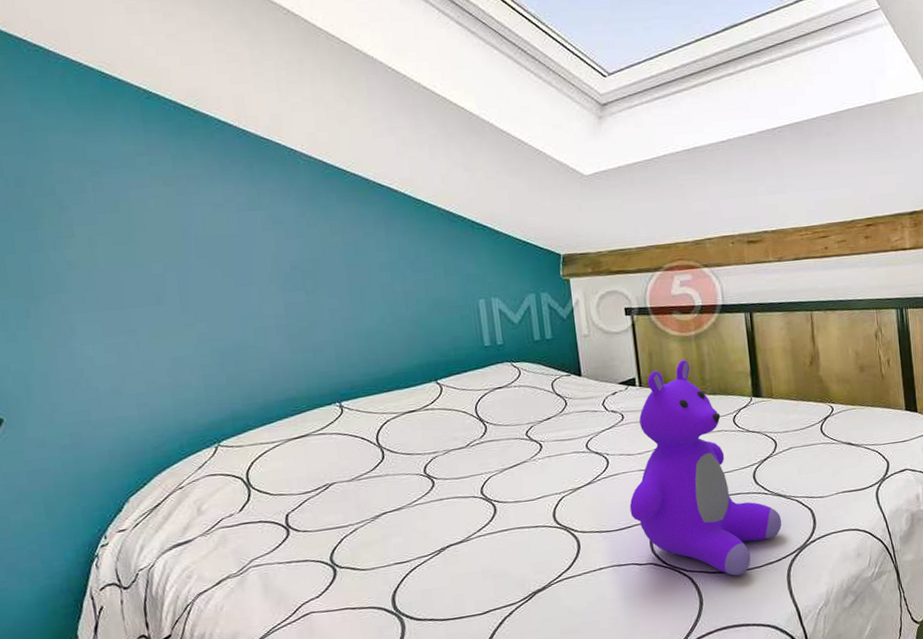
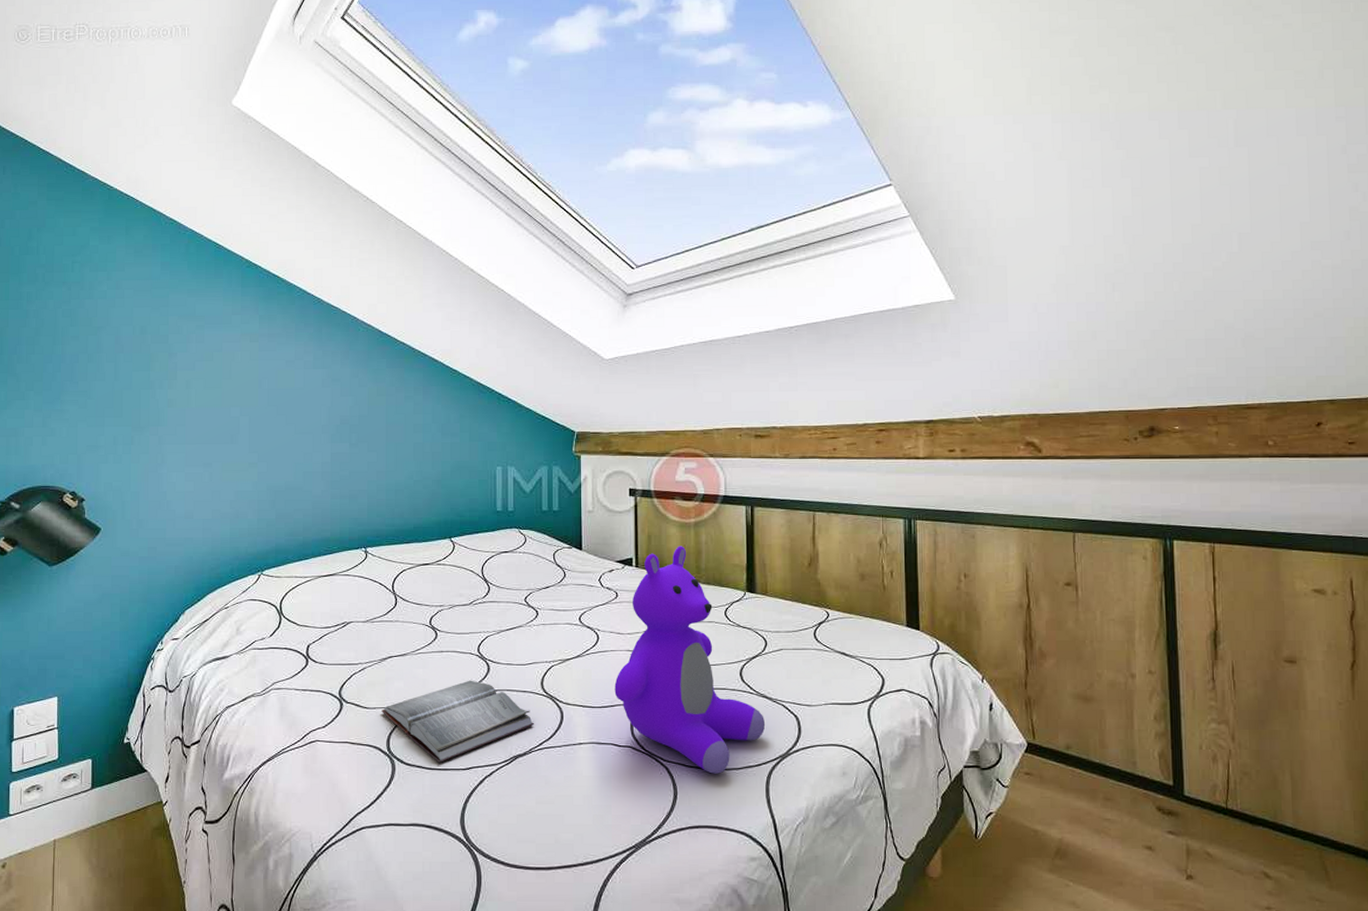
hardback book: none [381,523,550,612] -> present [381,680,534,763]

